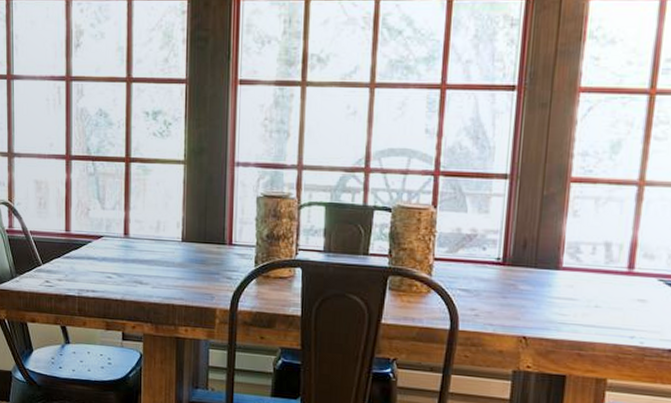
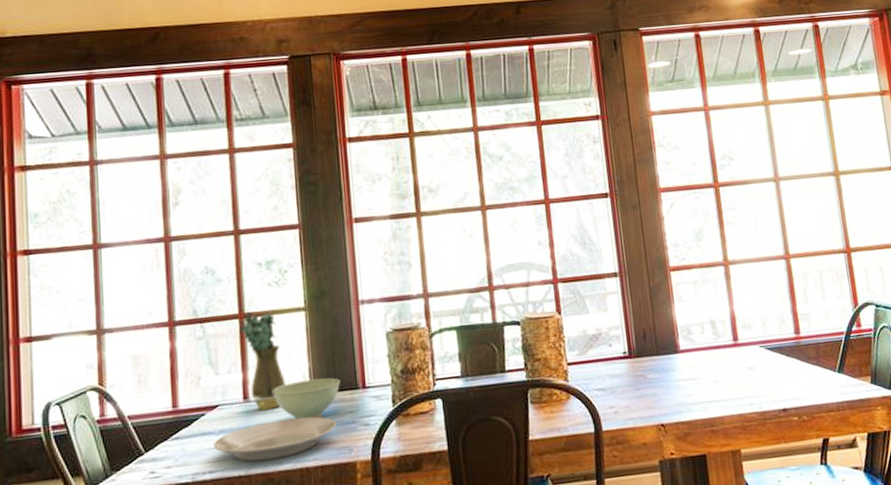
plate: none [97,258,203,292] -> present [214,416,337,462]
vase: none [125,155,161,248] -> present [239,309,286,411]
bowl: none [149,227,210,265] -> present [273,377,341,419]

